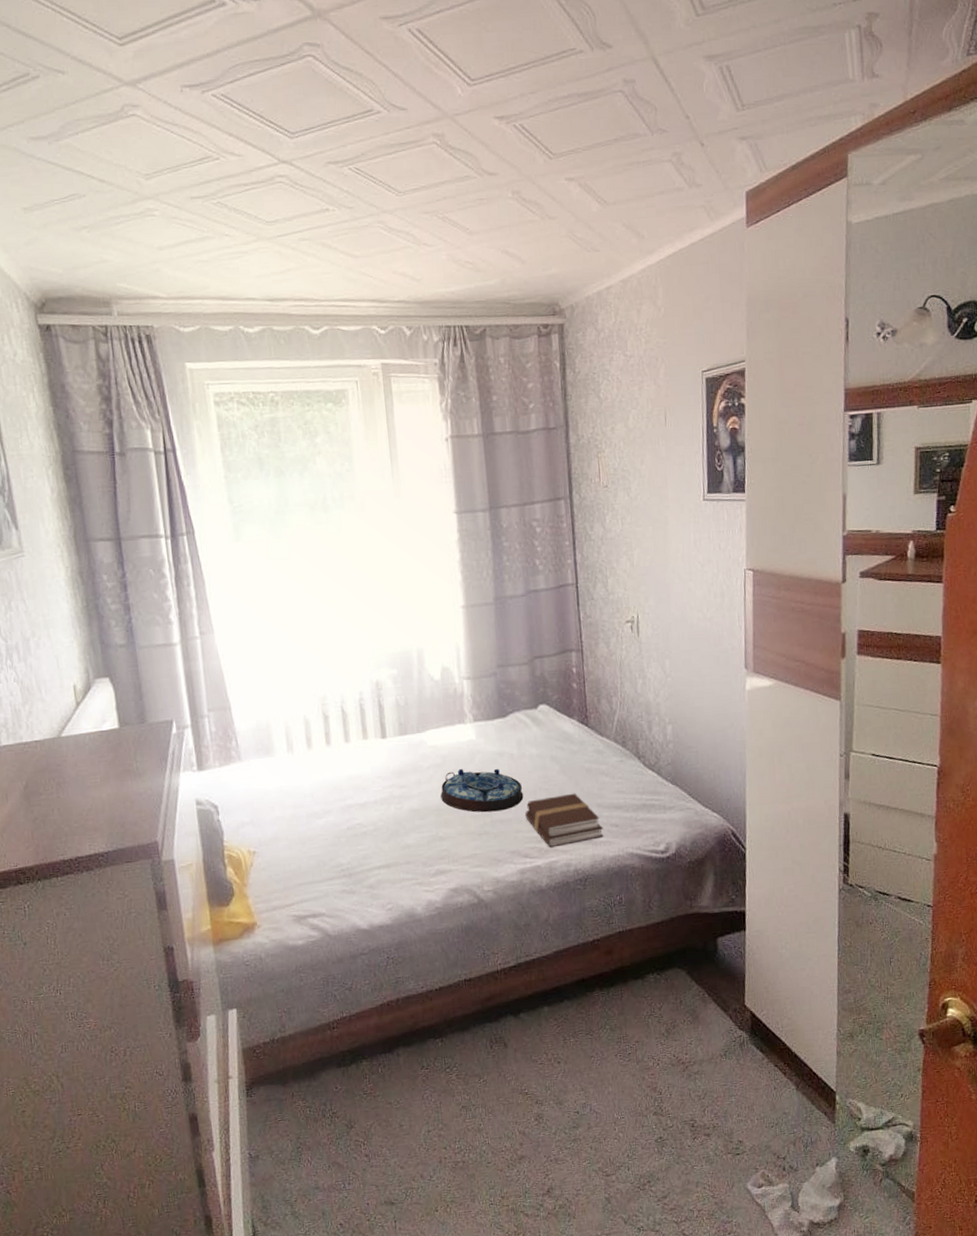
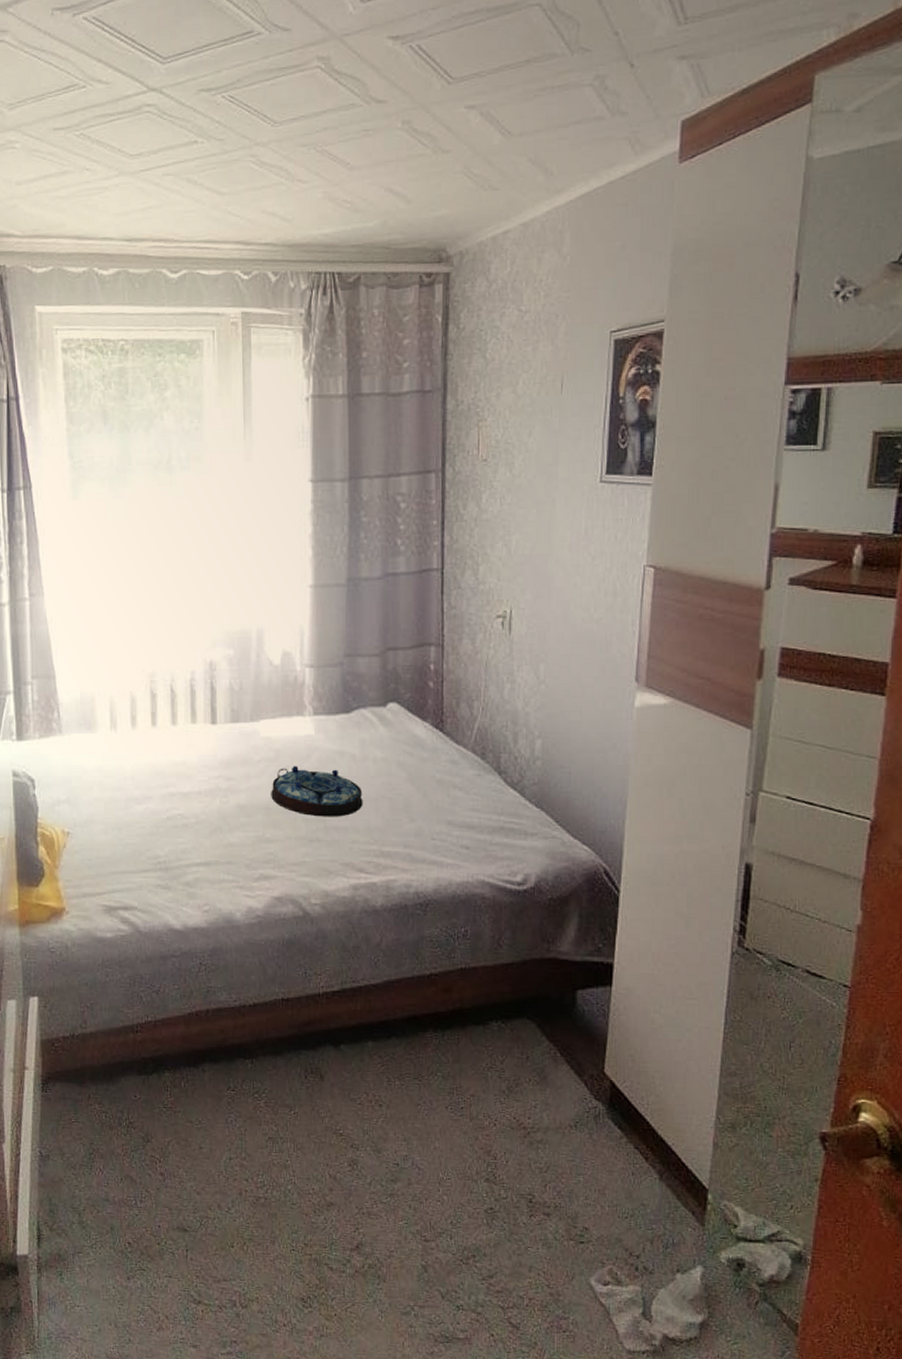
book: present [525,793,604,847] -> none [363,805,452,863]

